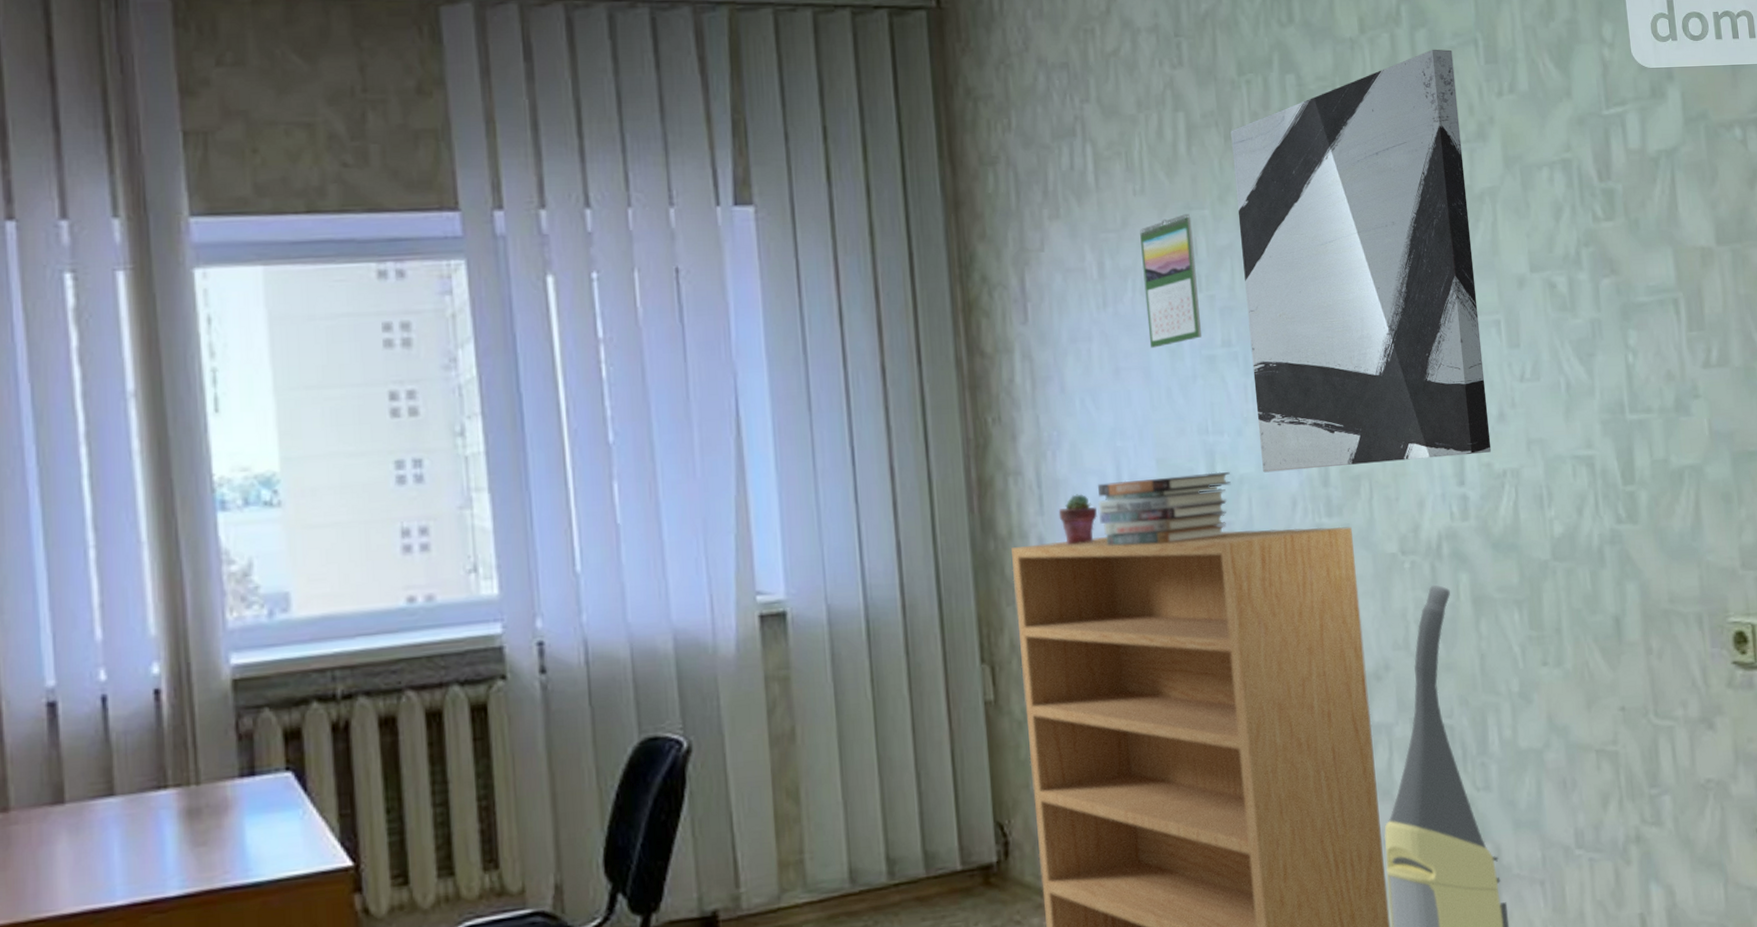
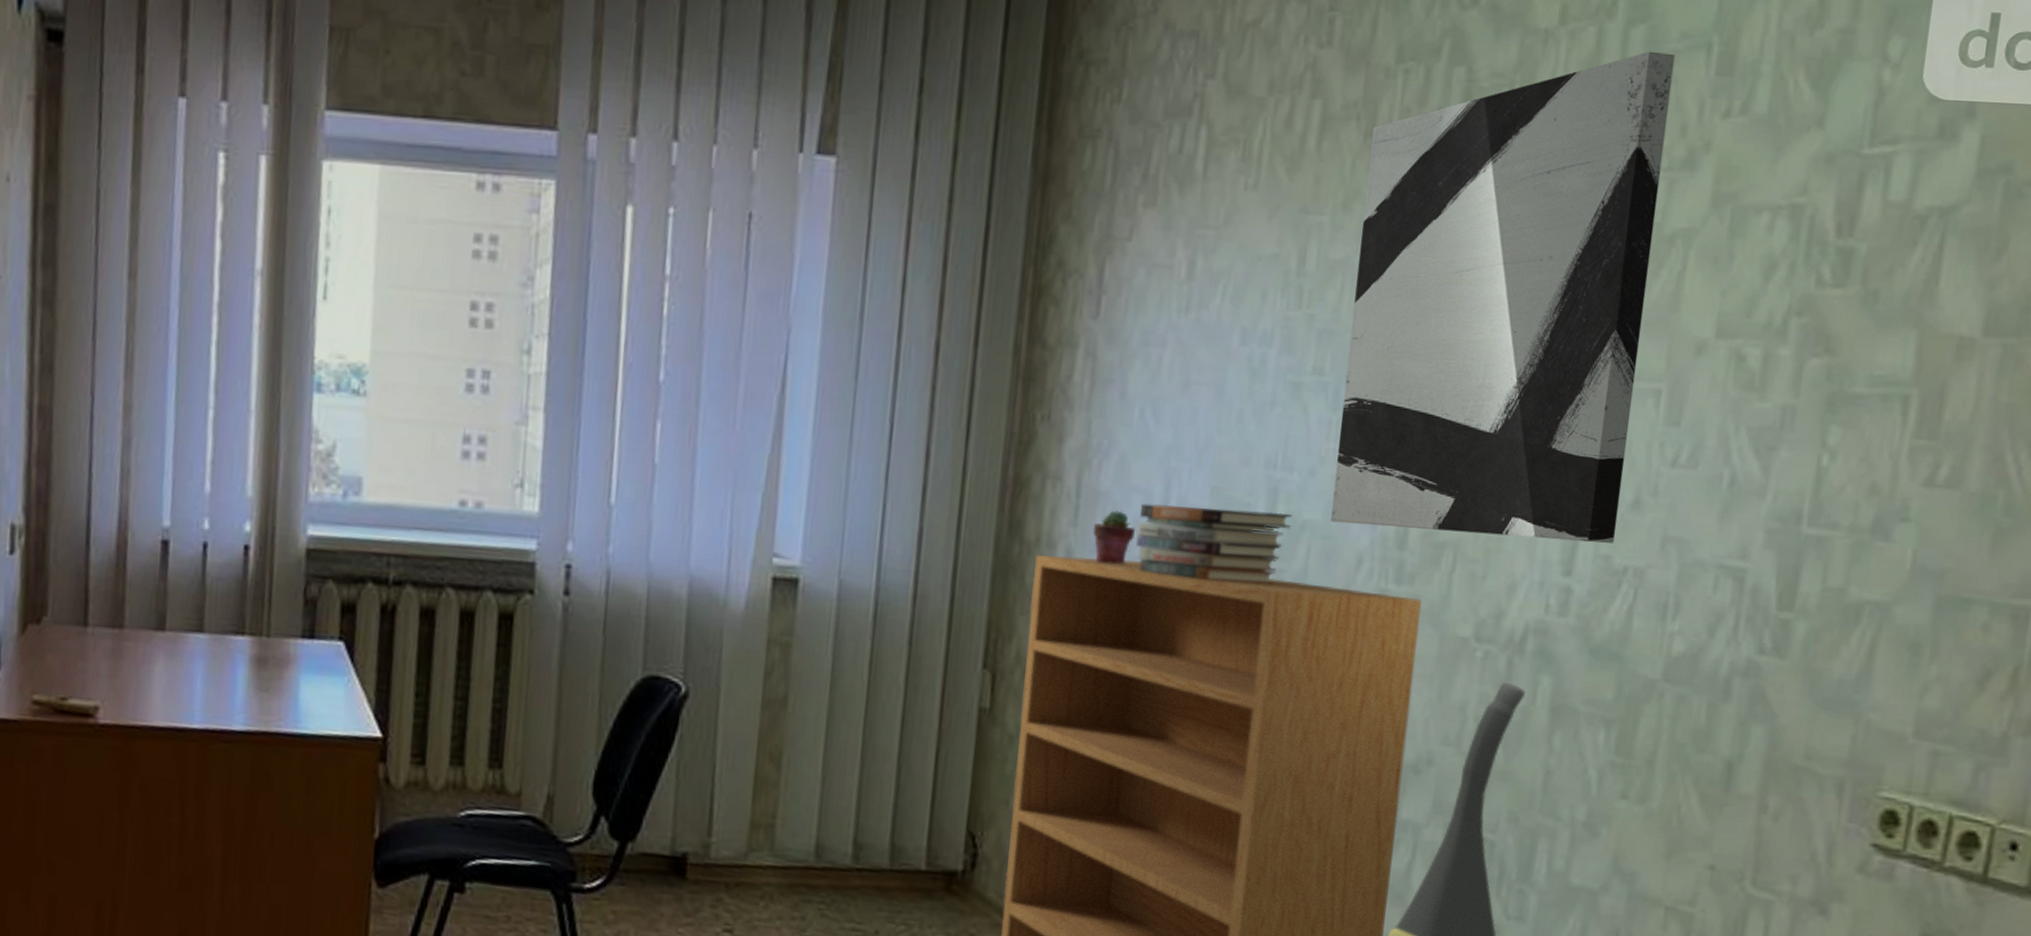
calendar: present [1140,214,1203,348] -> none [1229,218,1306,365]

